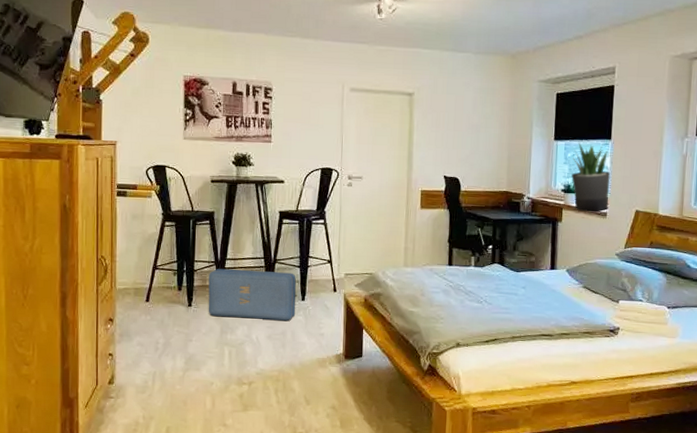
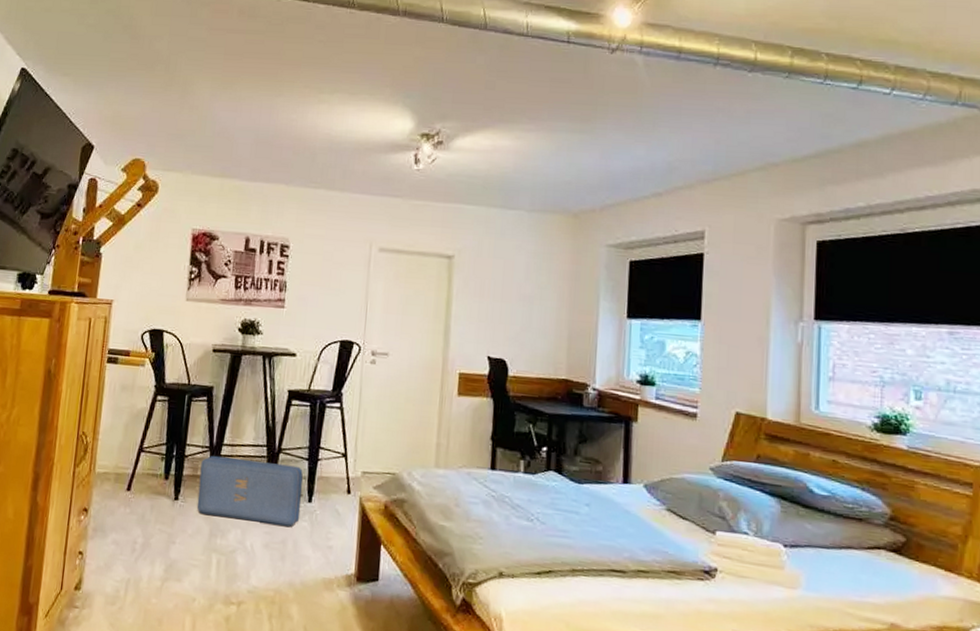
planter: present [571,141,611,213] -> none [649,320,701,412]

